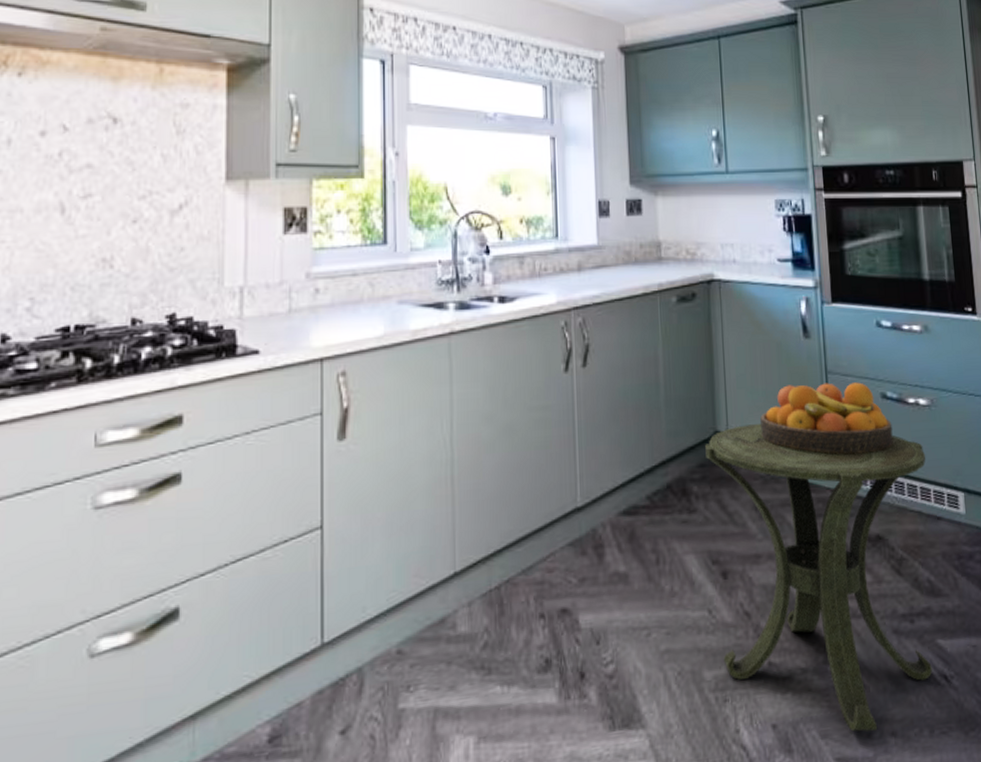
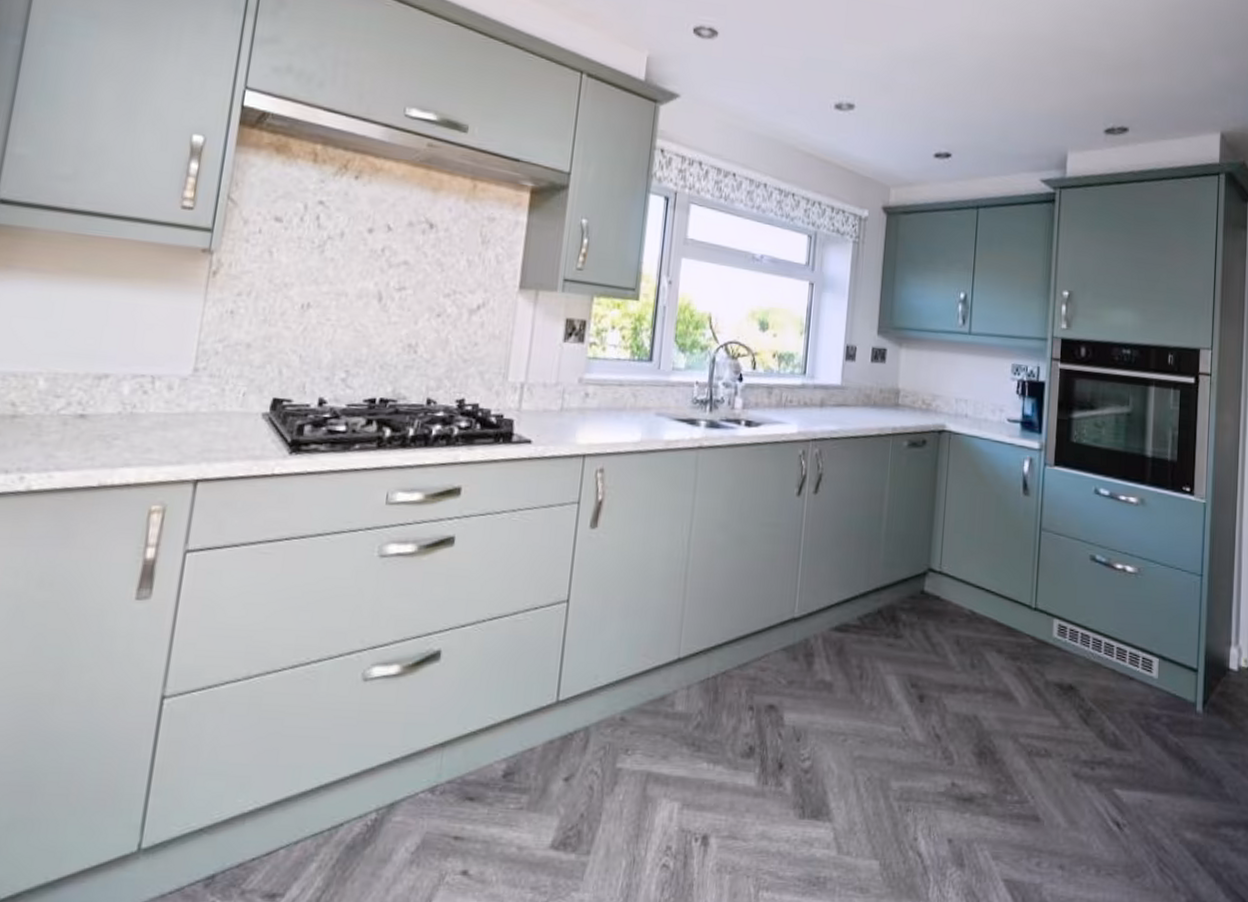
side table: present [705,424,932,732] -> none [910,566,1127,862]
fruit bowl: present [760,382,893,455] -> none [972,535,1098,609]

